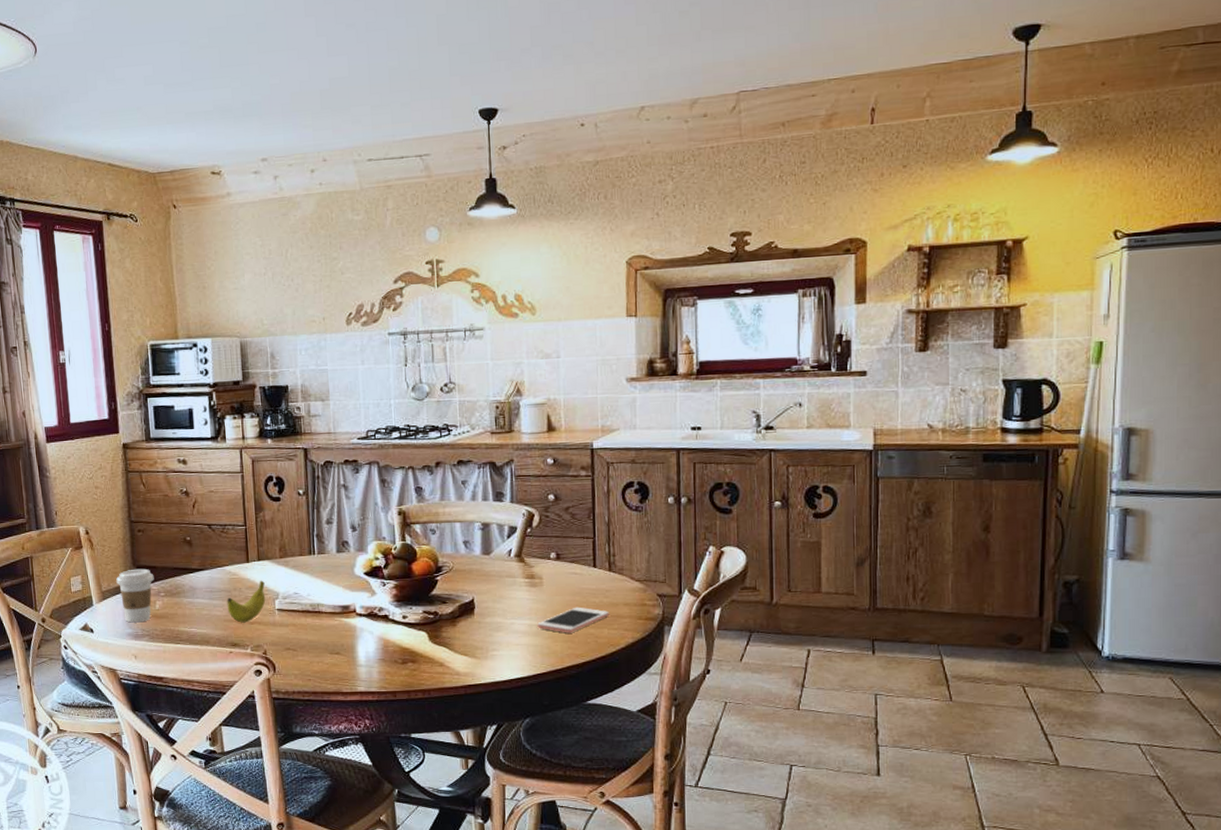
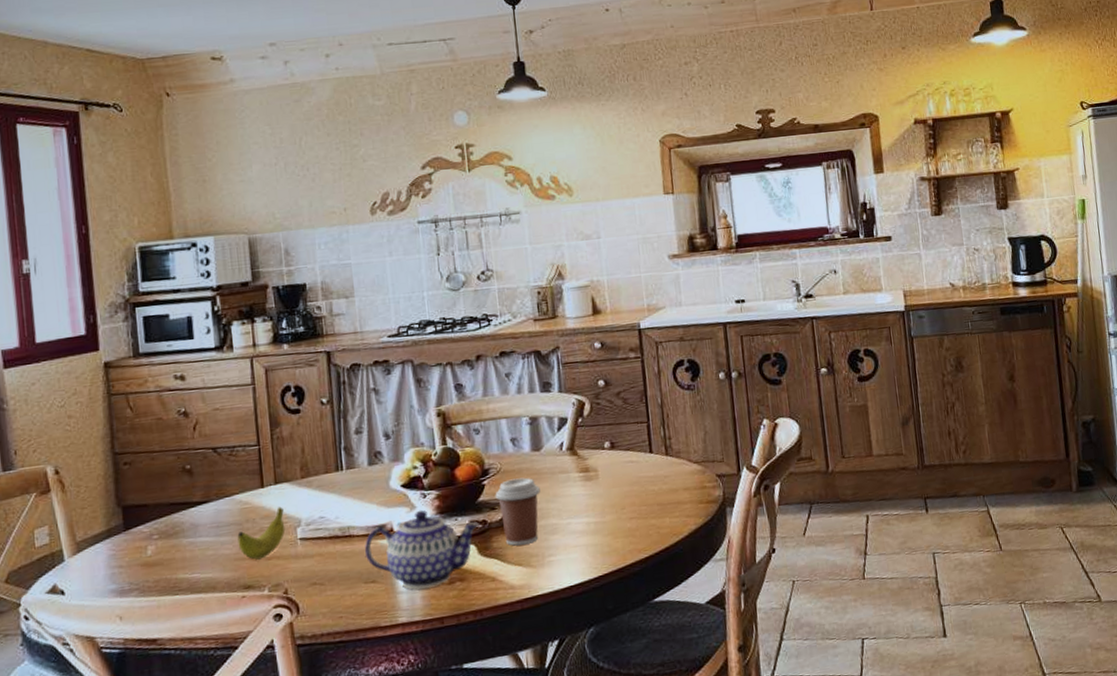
coffee cup: present [116,568,154,623] -> none [95,508,145,577]
teapot: none [331,596,432,665] -> present [365,510,481,590]
coffee cup: none [446,577,488,638] -> present [495,477,541,546]
cell phone: present [537,606,609,633] -> none [595,497,670,528]

